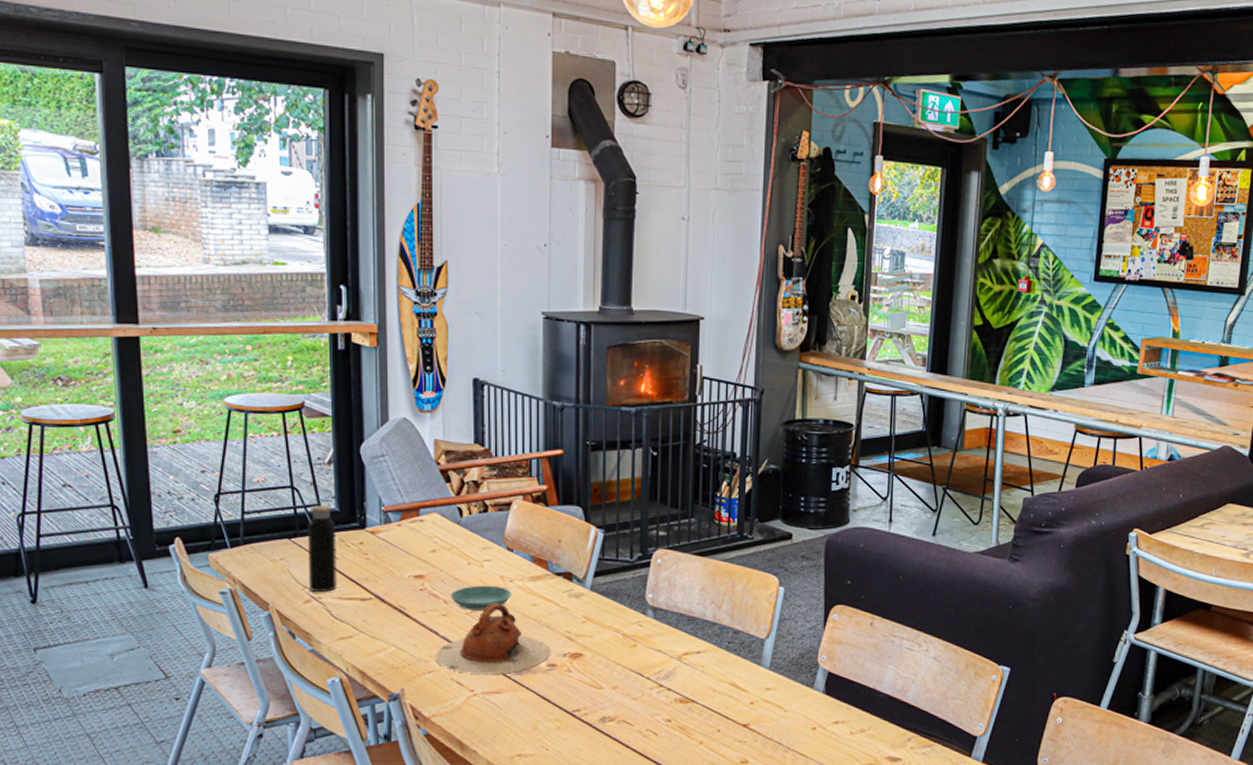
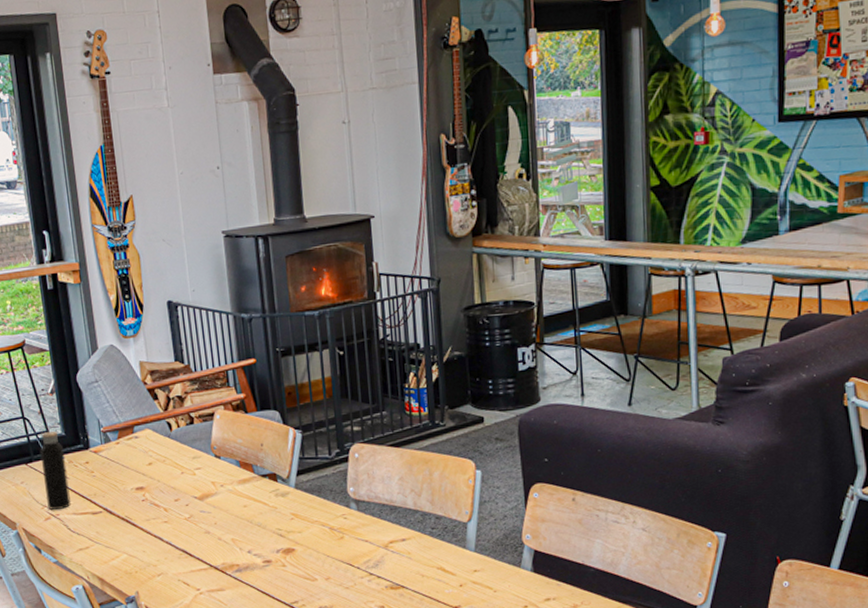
teapot: present [435,603,551,675] -> none [162,507,265,575]
saucer: present [451,585,512,611] -> none [169,491,224,516]

